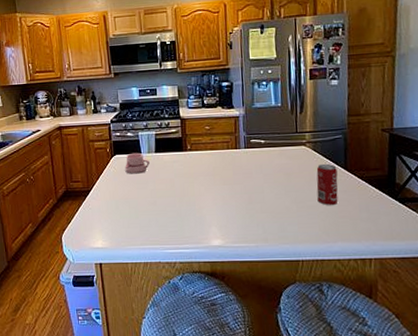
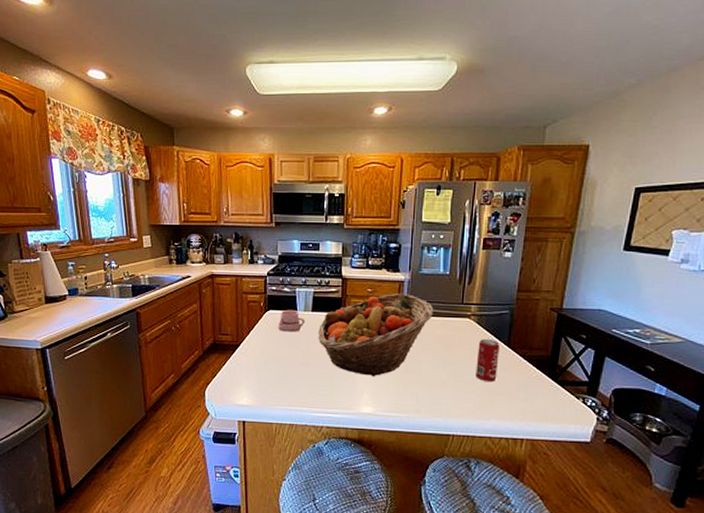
fruit basket: none [163,127,271,210] -> present [318,293,434,377]

